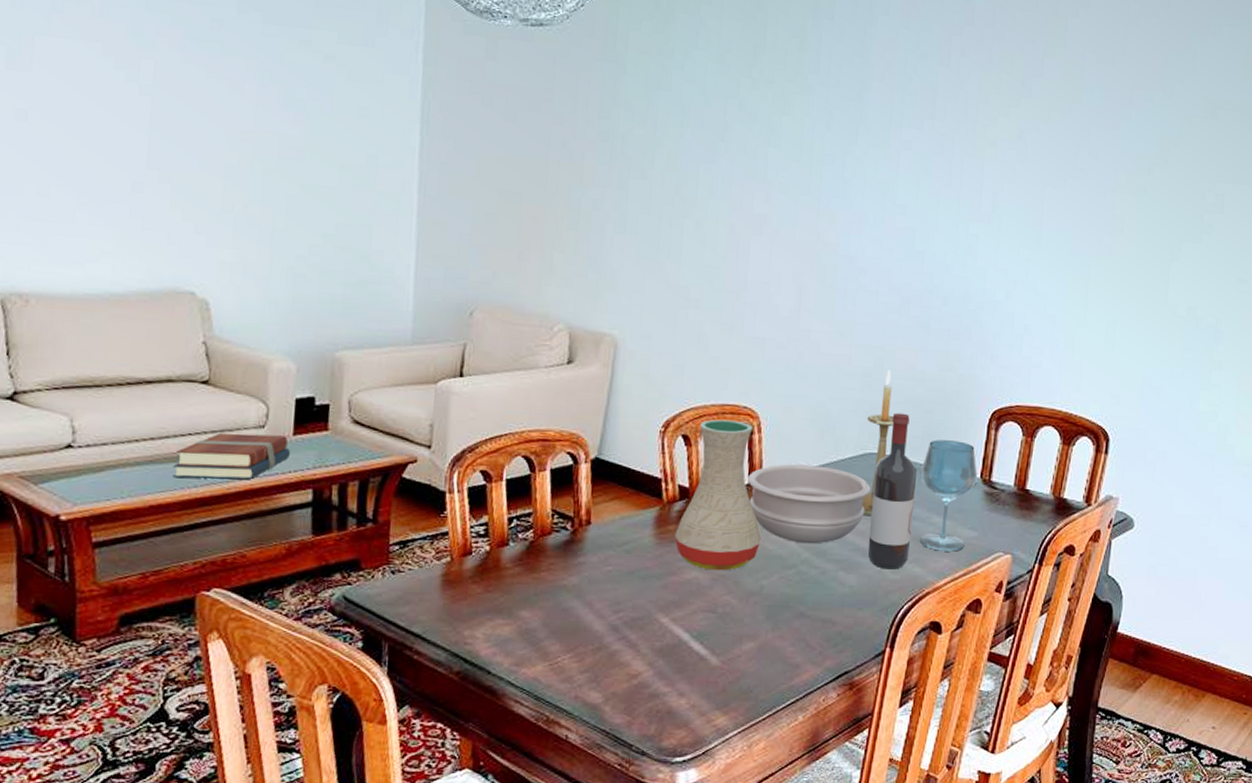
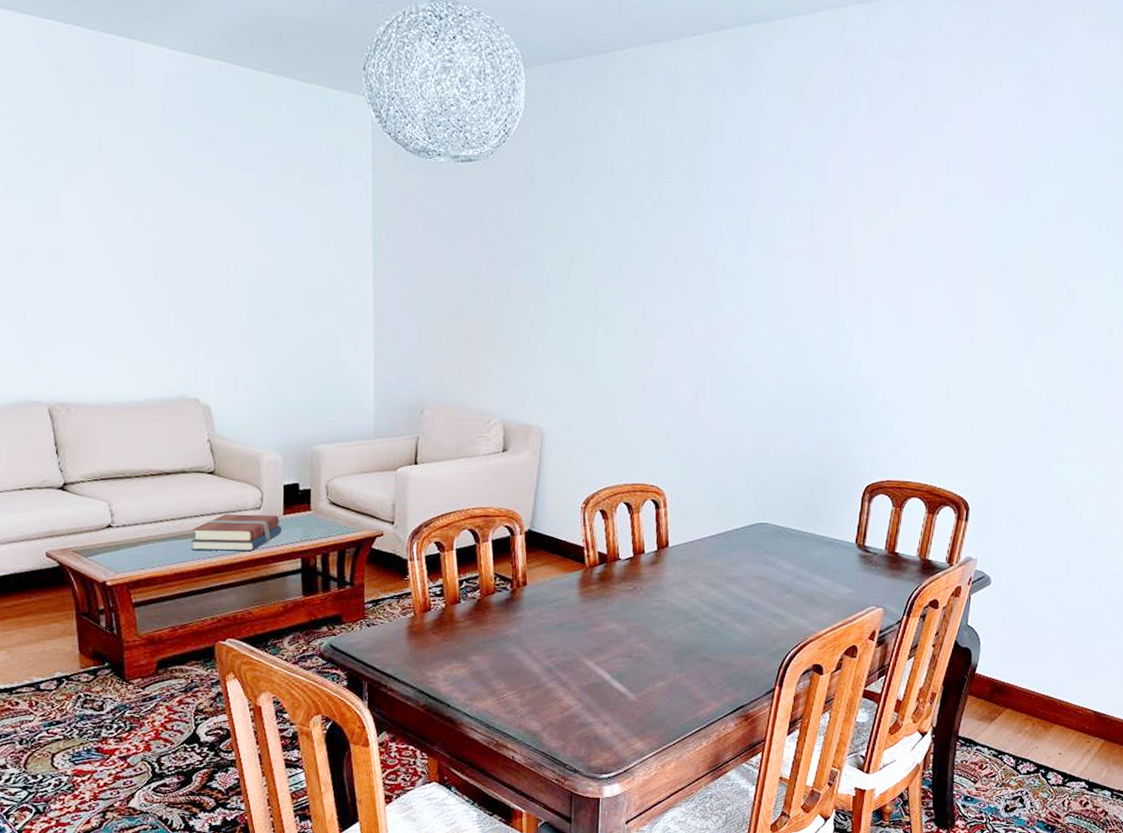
vase: present [674,419,762,571] -> none [596,496,669,623]
bowl: present [748,464,871,544] -> none [656,533,761,600]
candlestick: present [863,370,894,517] -> none [754,451,780,577]
wine bottle: present [867,412,918,570] -> none [759,488,801,621]
wine glass: present [920,439,978,552] -> none [803,511,853,606]

